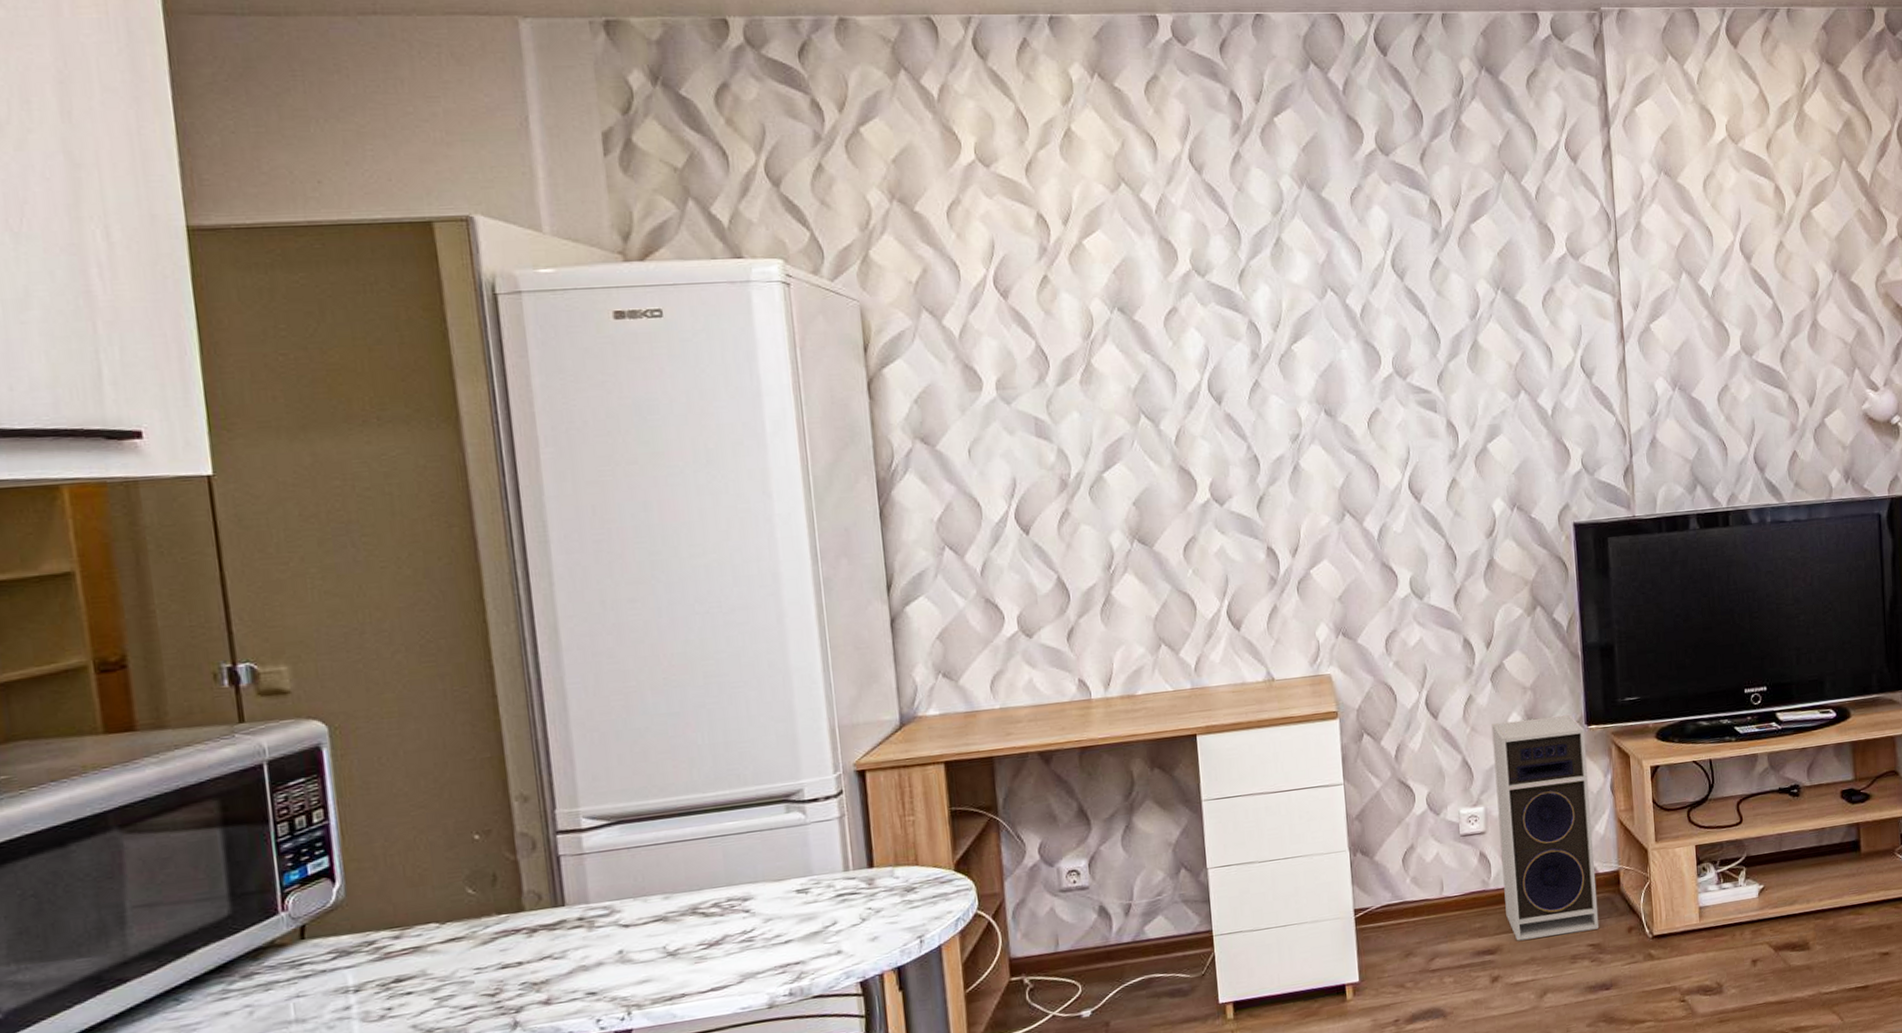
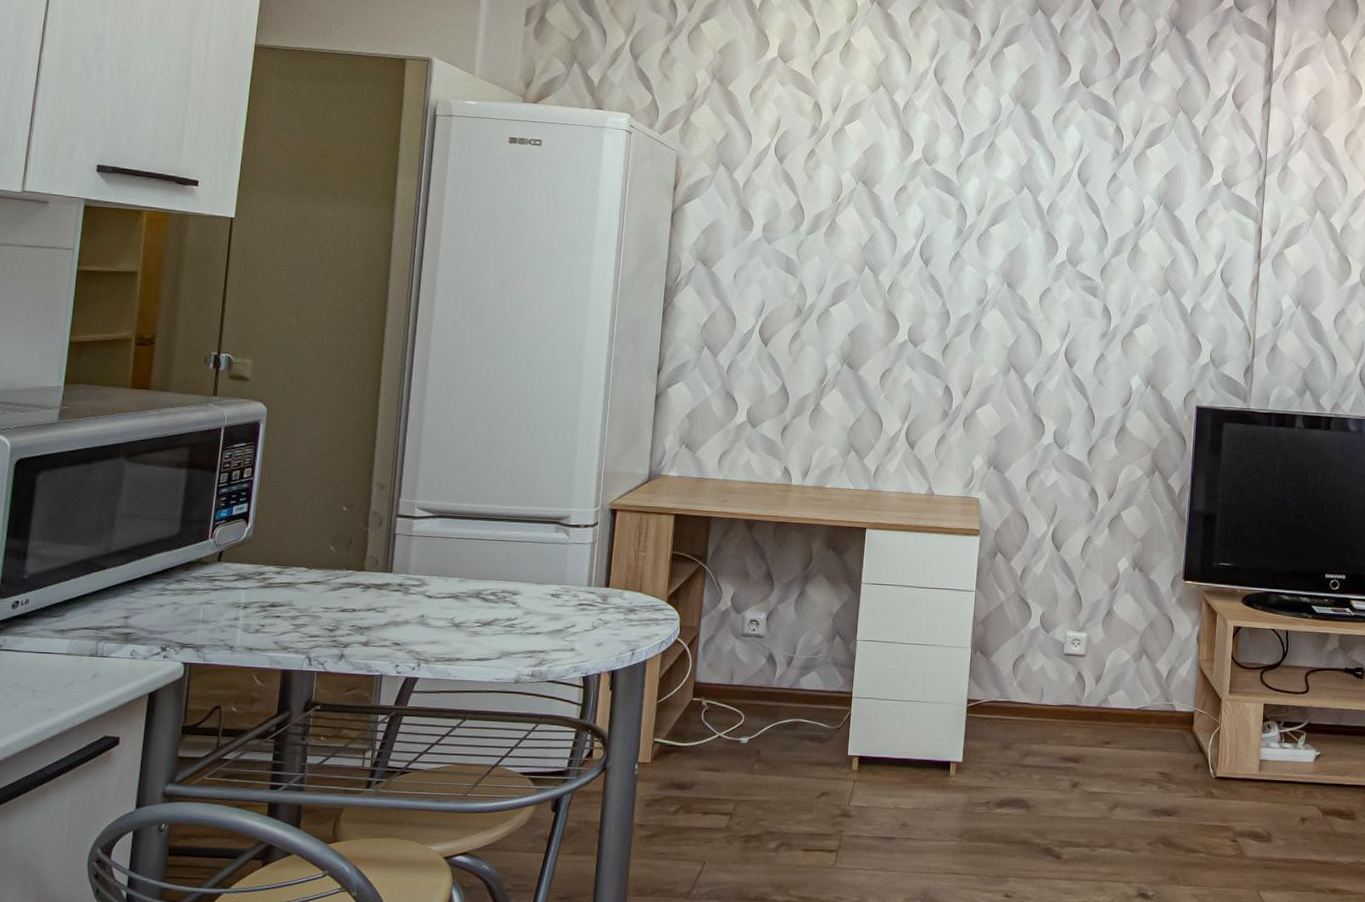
speaker: present [1491,715,1600,941] -> none [1092,564,1182,760]

